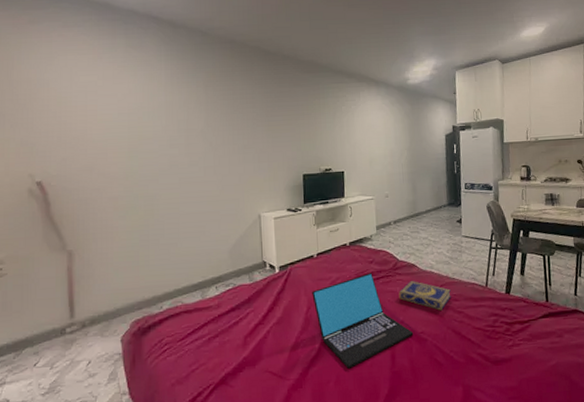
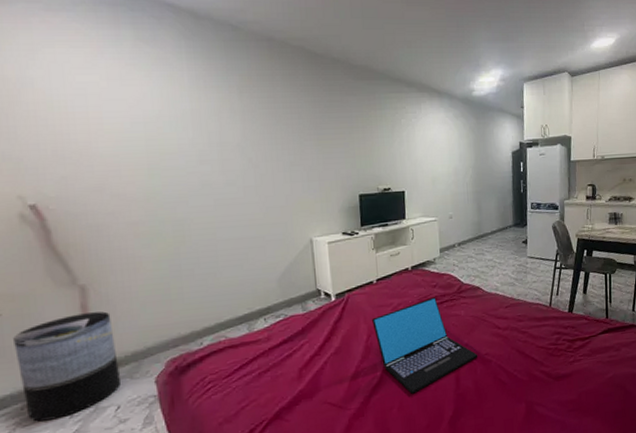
trash can: none [14,274,94,371] -> present [13,311,122,422]
book: present [399,280,451,310] -> none [463,303,516,332]

